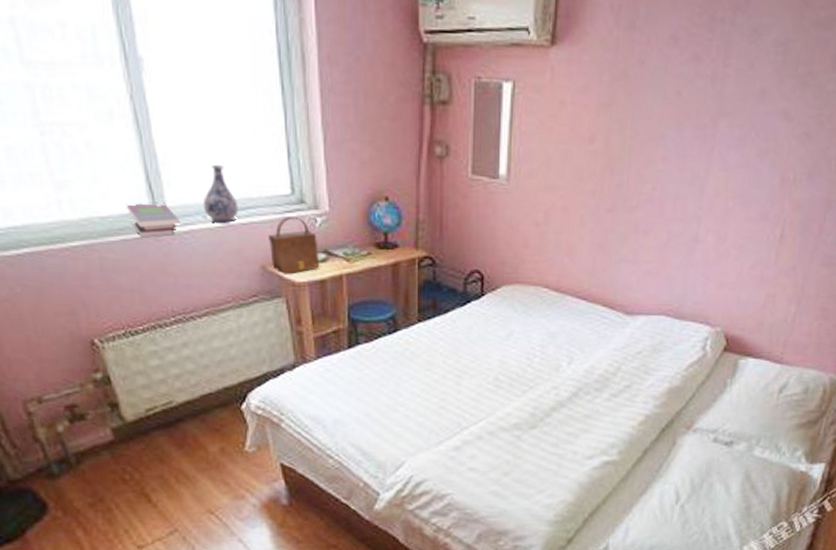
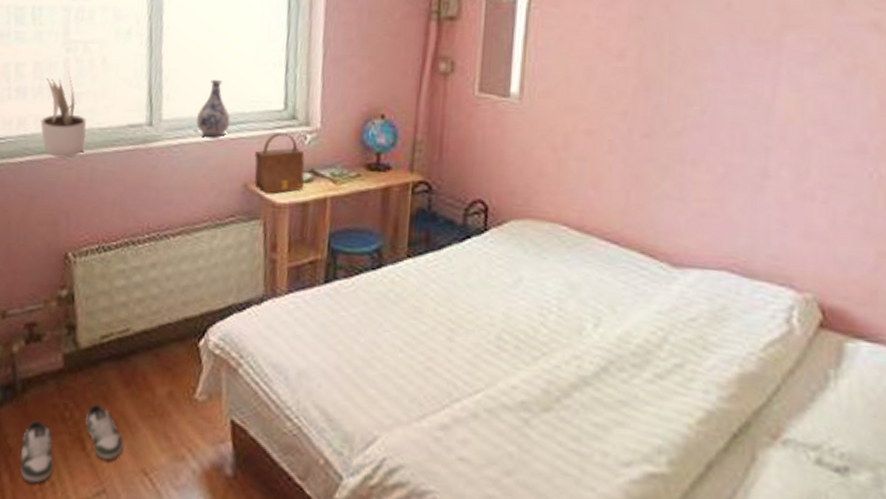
potted plant: none [24,157,86,249] -> present [40,71,87,158]
shoe: none [88,465,187,533] -> present [19,404,124,484]
books: present [126,202,180,238] -> none [125,115,172,150]

